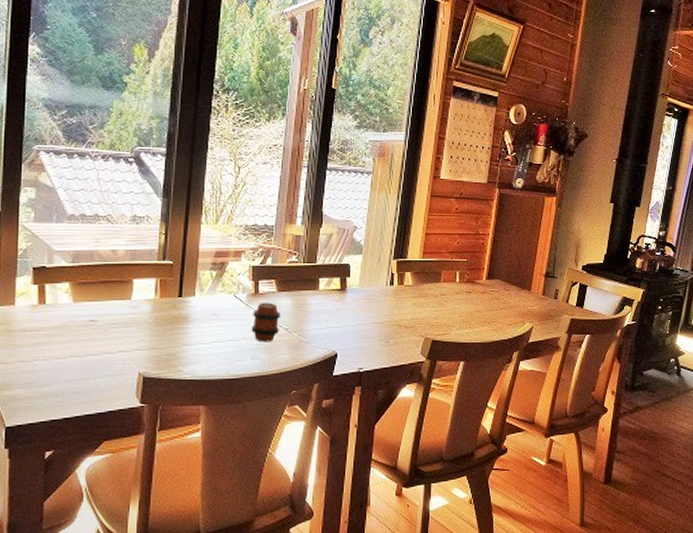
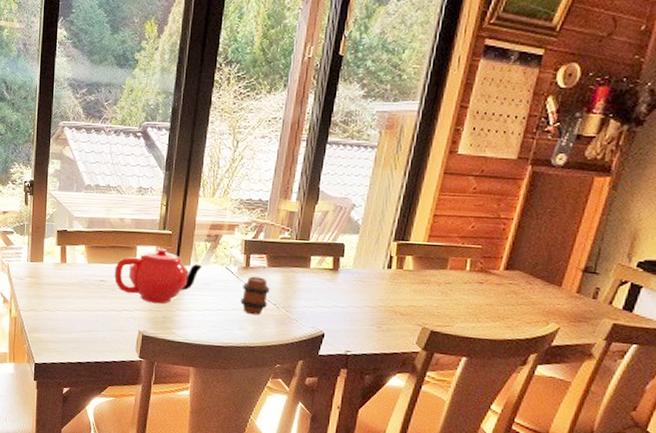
teapot: none [107,279,208,341] -> present [114,247,202,304]

